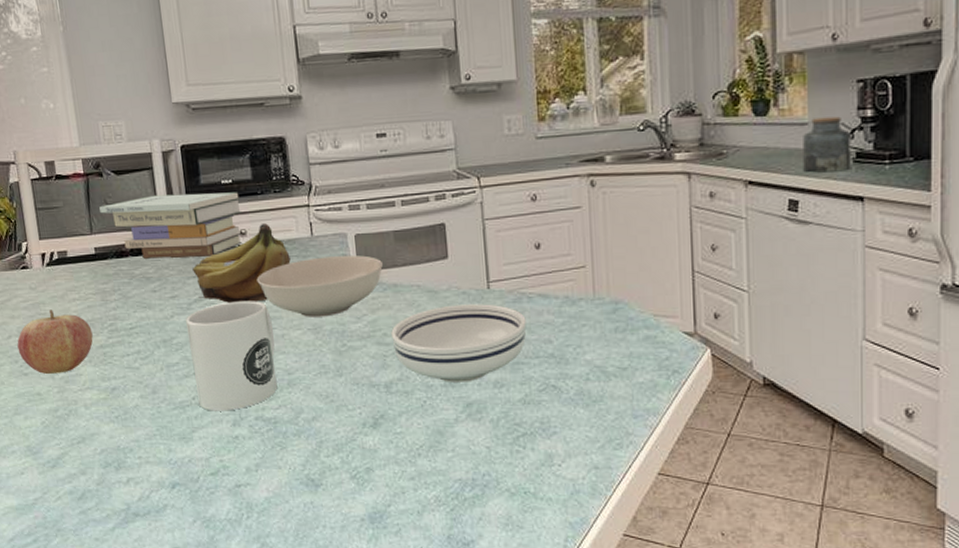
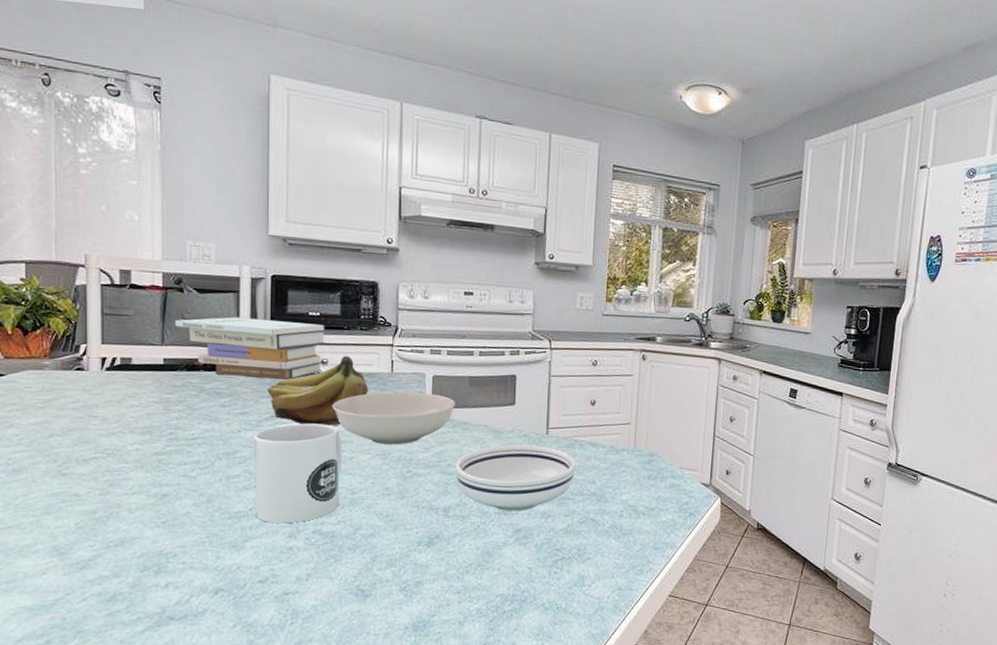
fruit: present [17,310,93,375] -> none [58,413,149,477]
jar: present [803,116,851,173] -> none [803,330,839,372]

